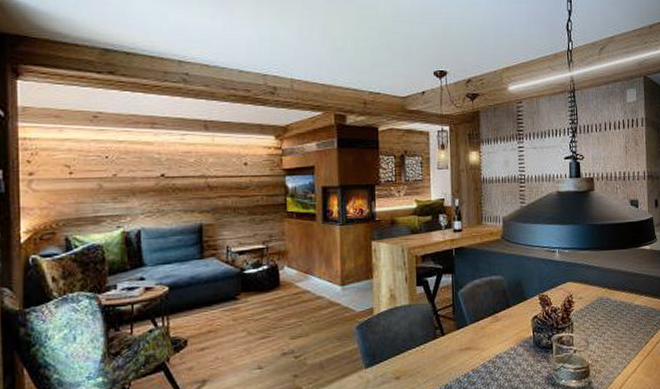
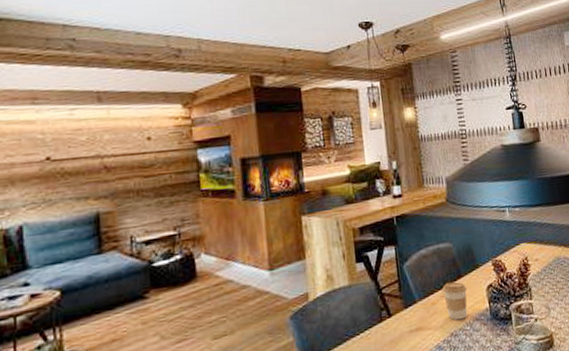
coffee cup: none [492,310,515,345] -> present [442,281,468,321]

